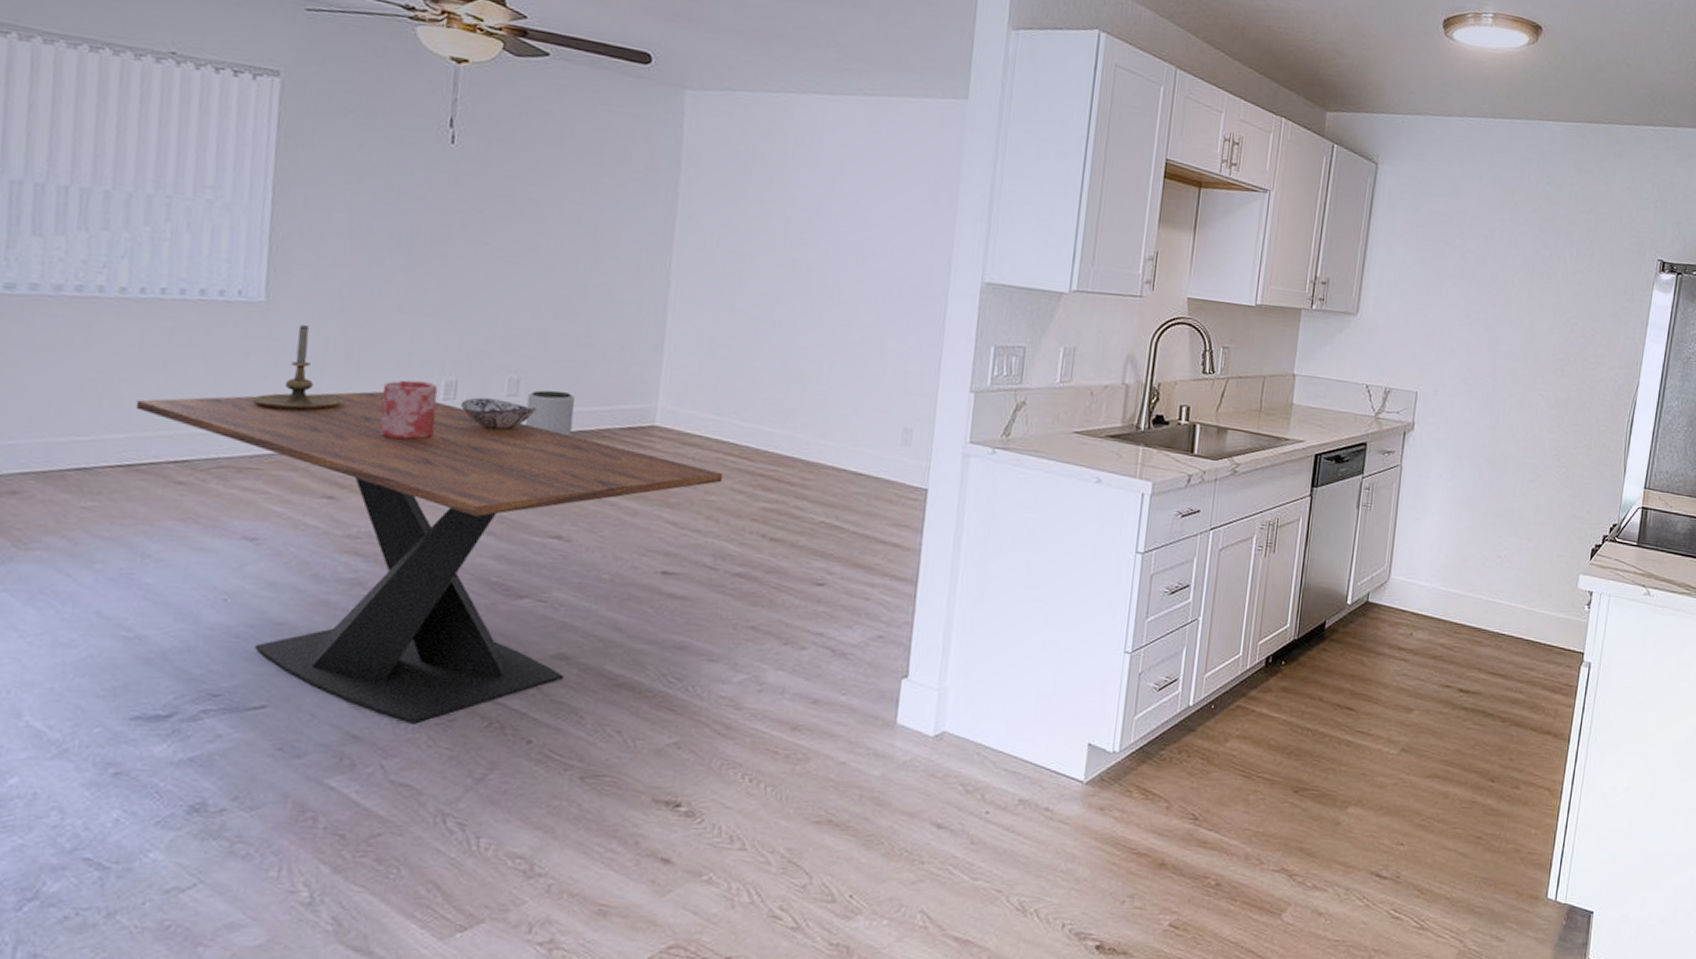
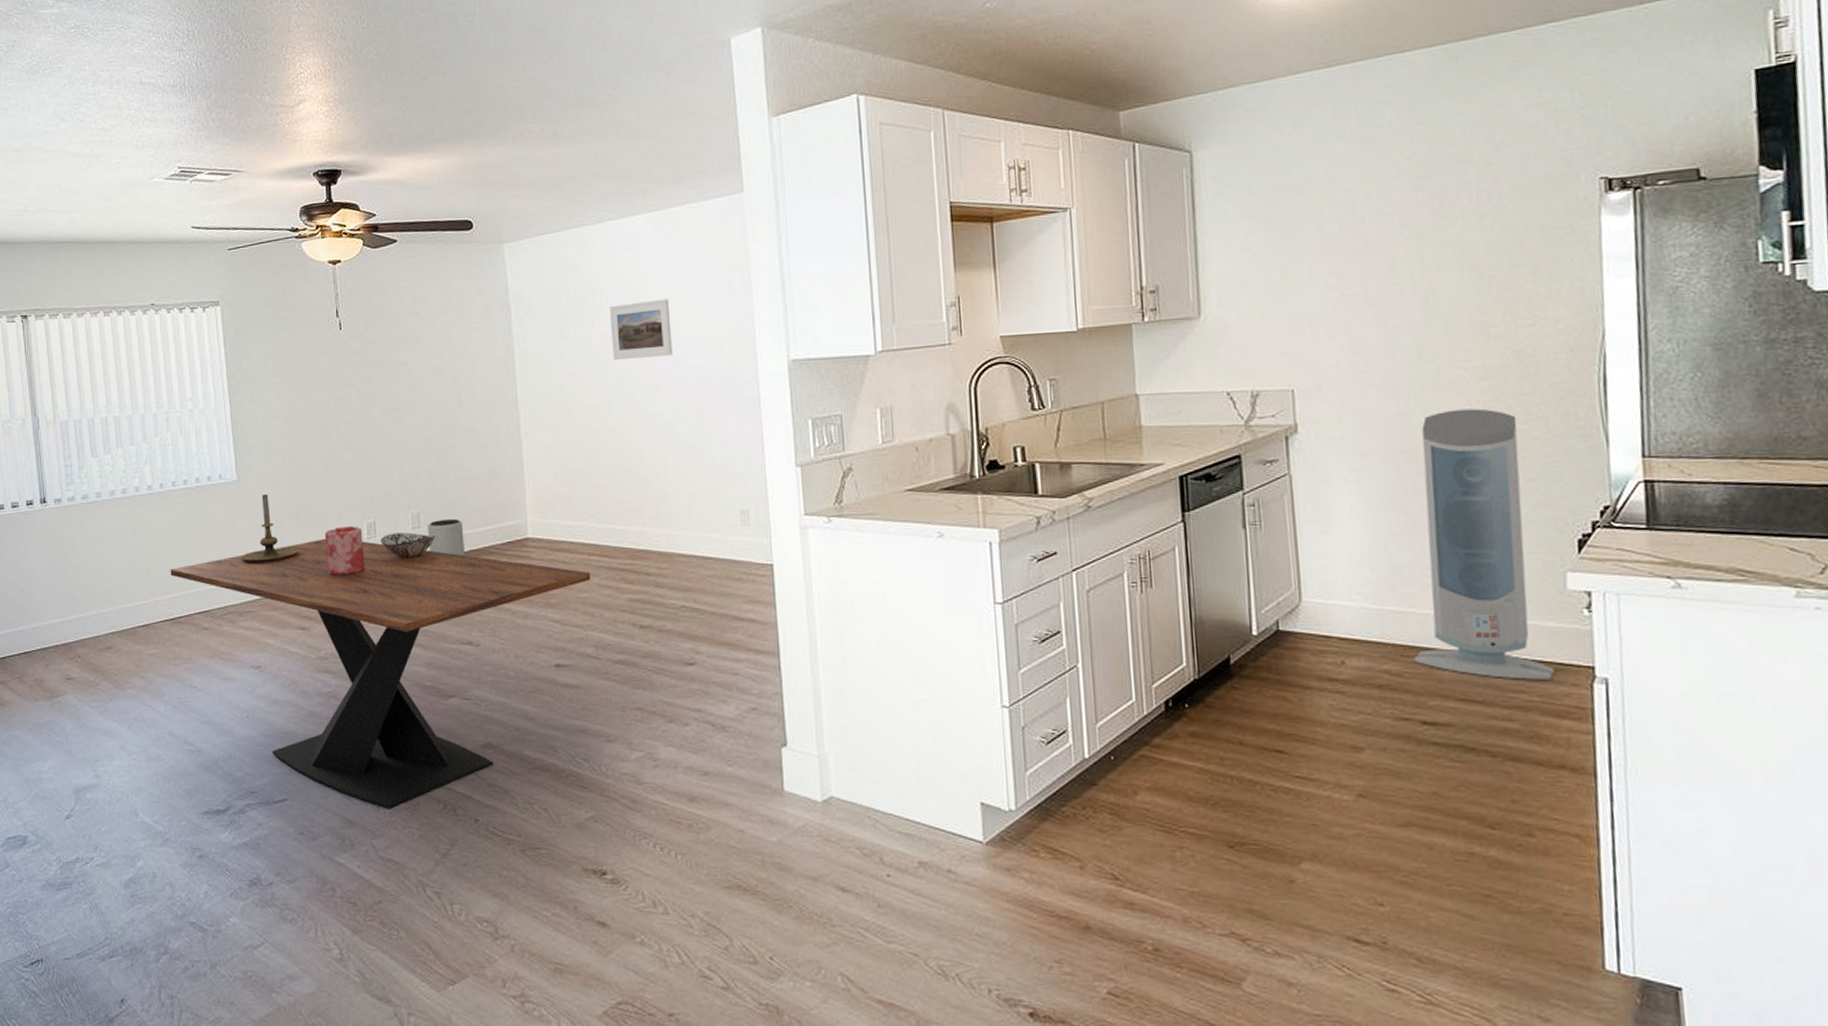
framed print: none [792,186,867,254] -> present [609,298,673,360]
air purifier: none [1463,429,1570,661] -> present [1413,408,1555,680]

